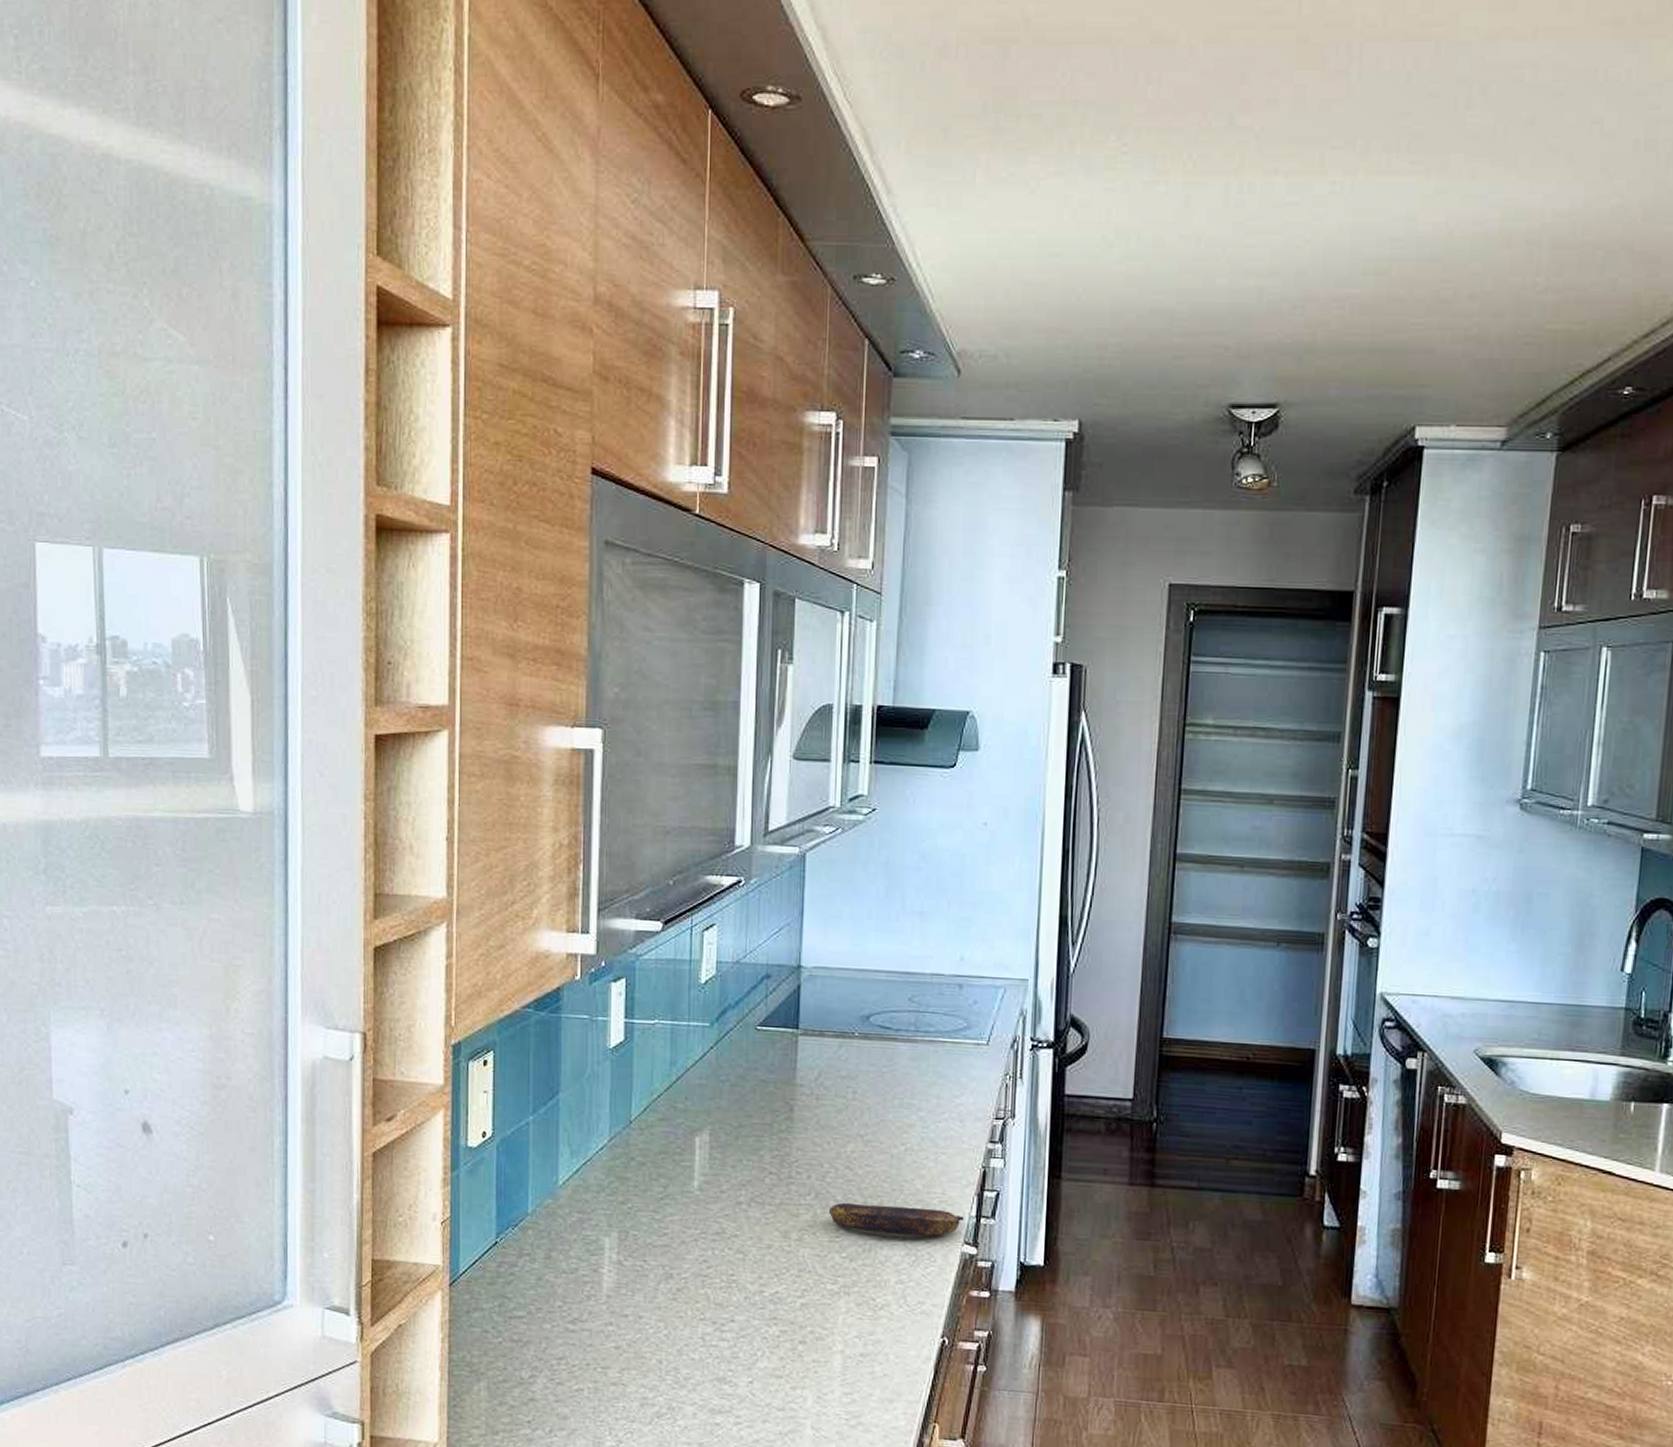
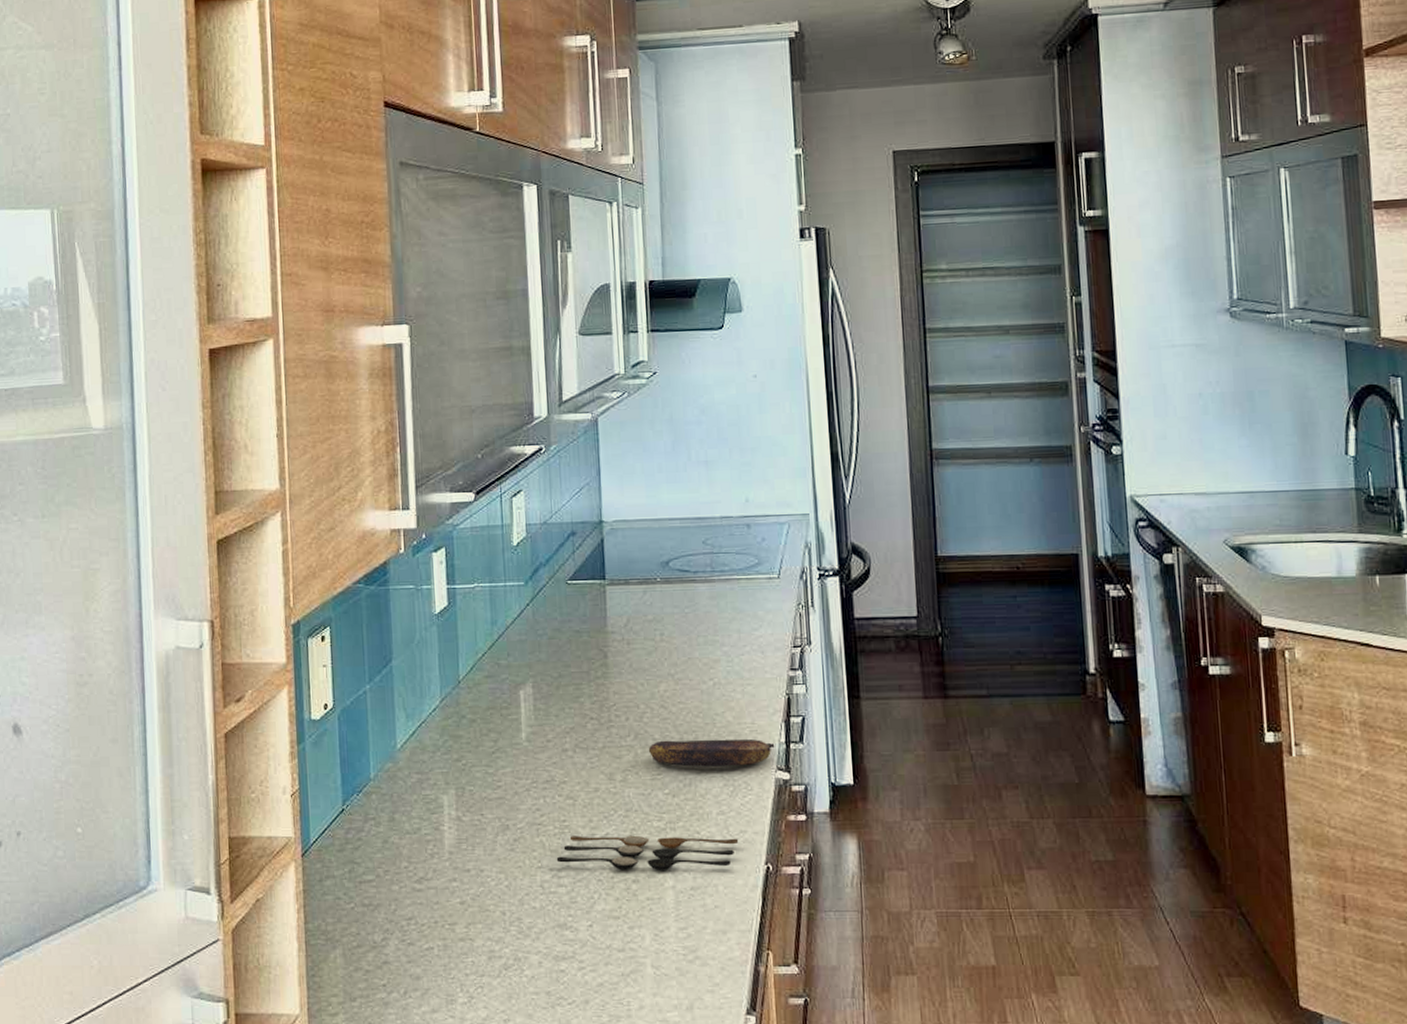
spoon: none [720,1291,916,1336] -> present [556,835,739,872]

